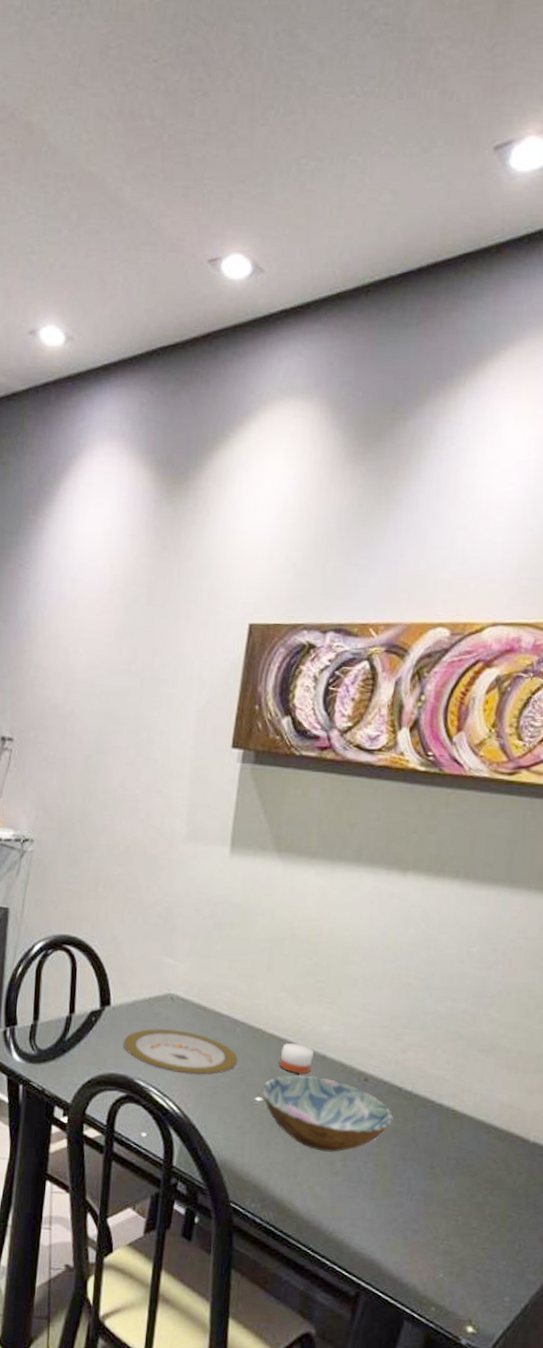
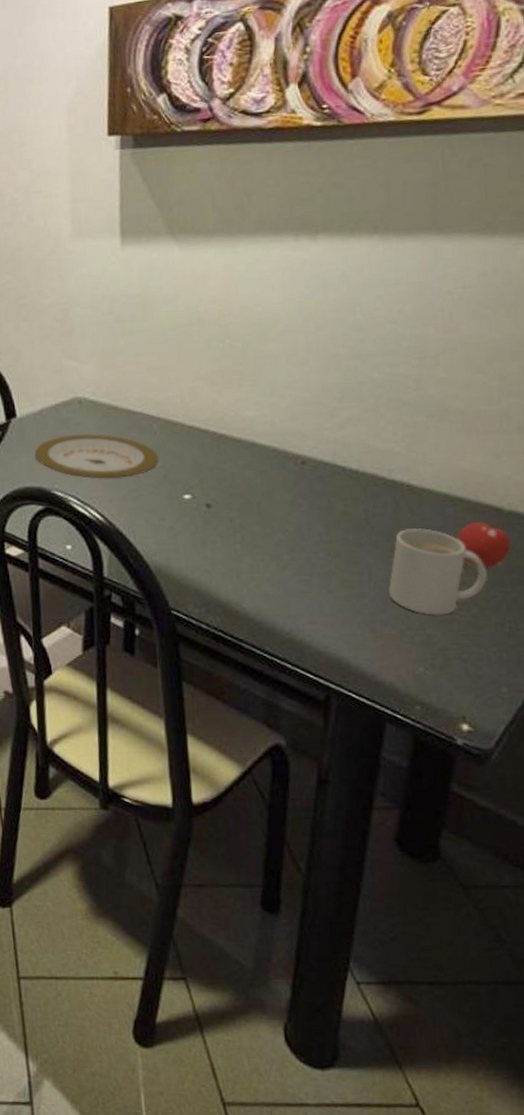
bowl: present [262,1075,393,1152] -> none [189,466,341,545]
candle: present [279,1041,315,1074] -> none [204,430,242,465]
mug: none [422,1149,507,1229] -> present [388,528,487,615]
fruit: none [486,1149,531,1192] -> present [455,520,511,569]

